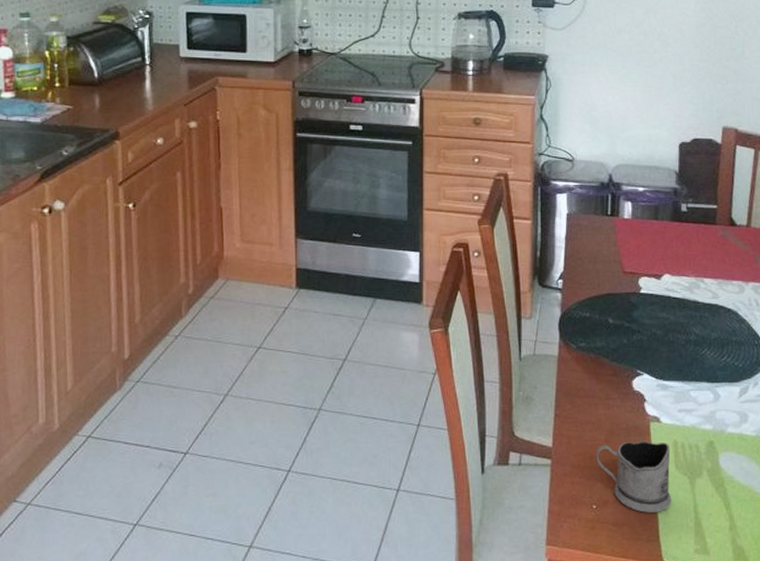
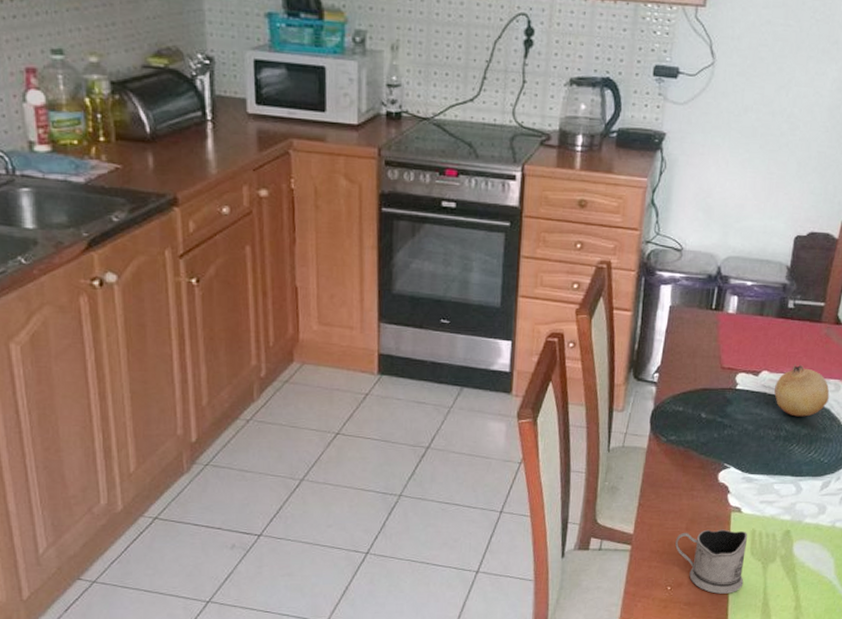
fruit: none [679,266,734,320] -> present [774,364,830,417]

